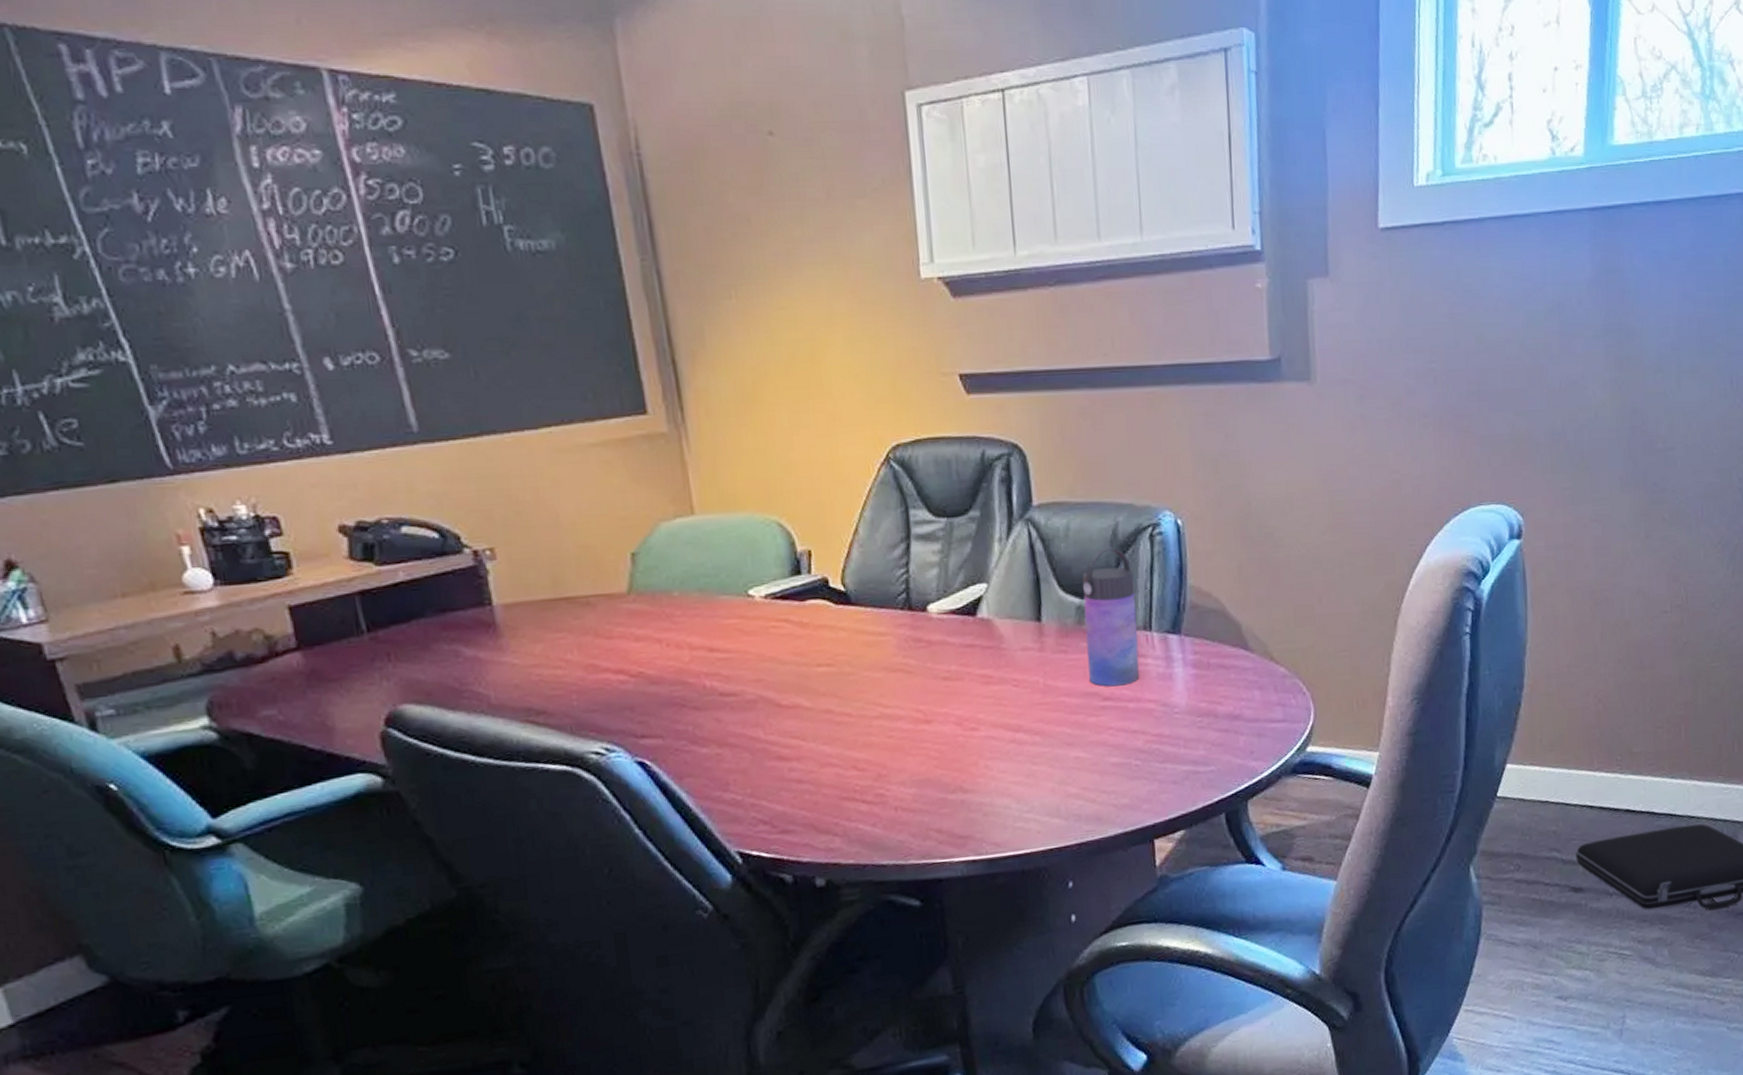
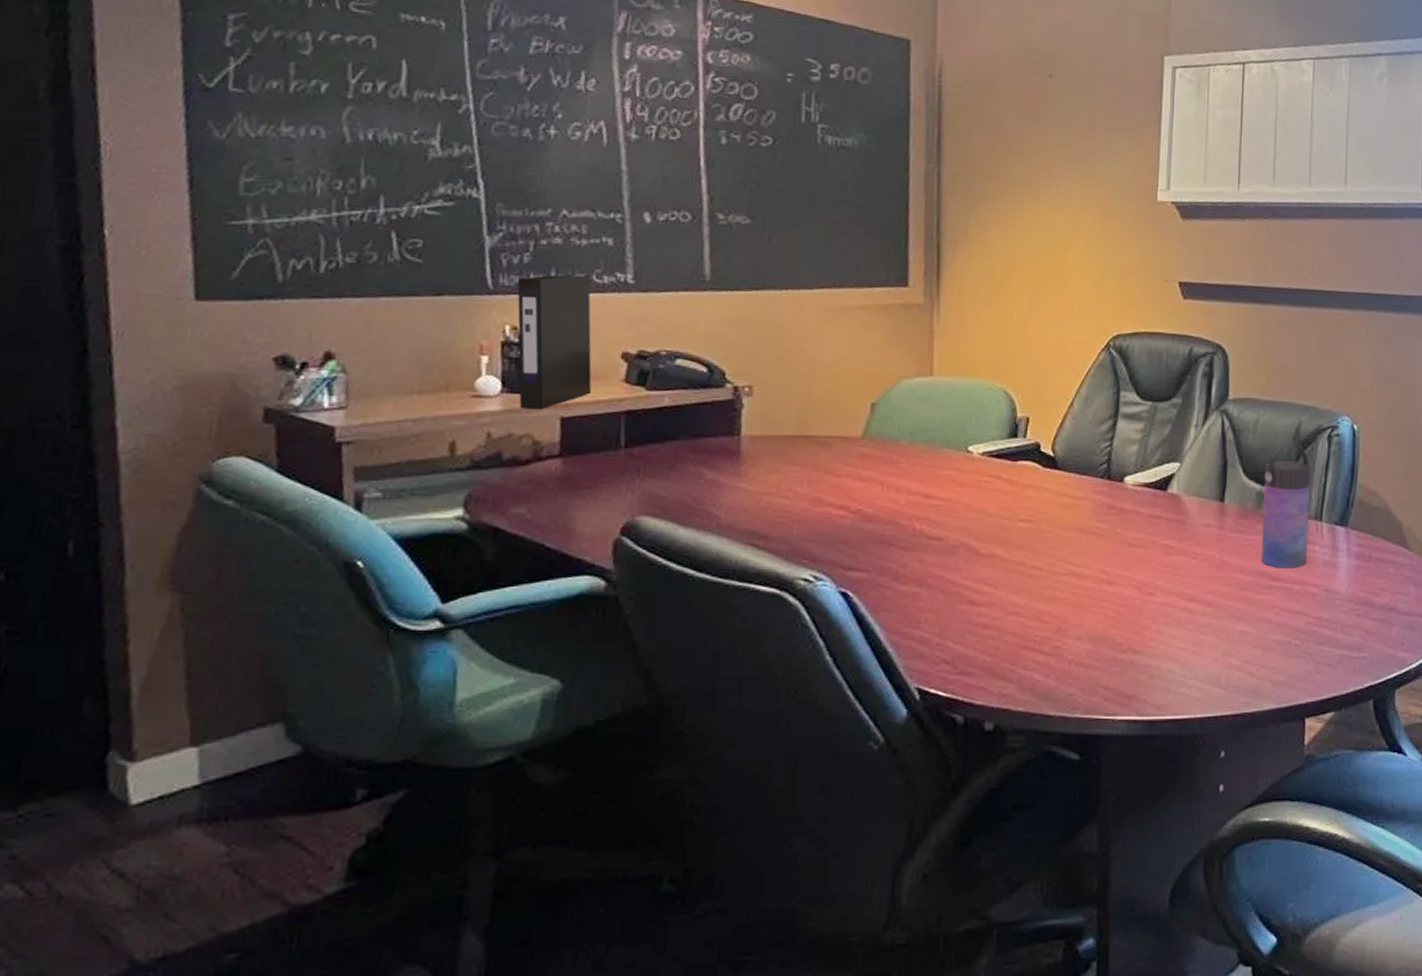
binder: none [197,439,316,602] -> present [517,274,592,410]

